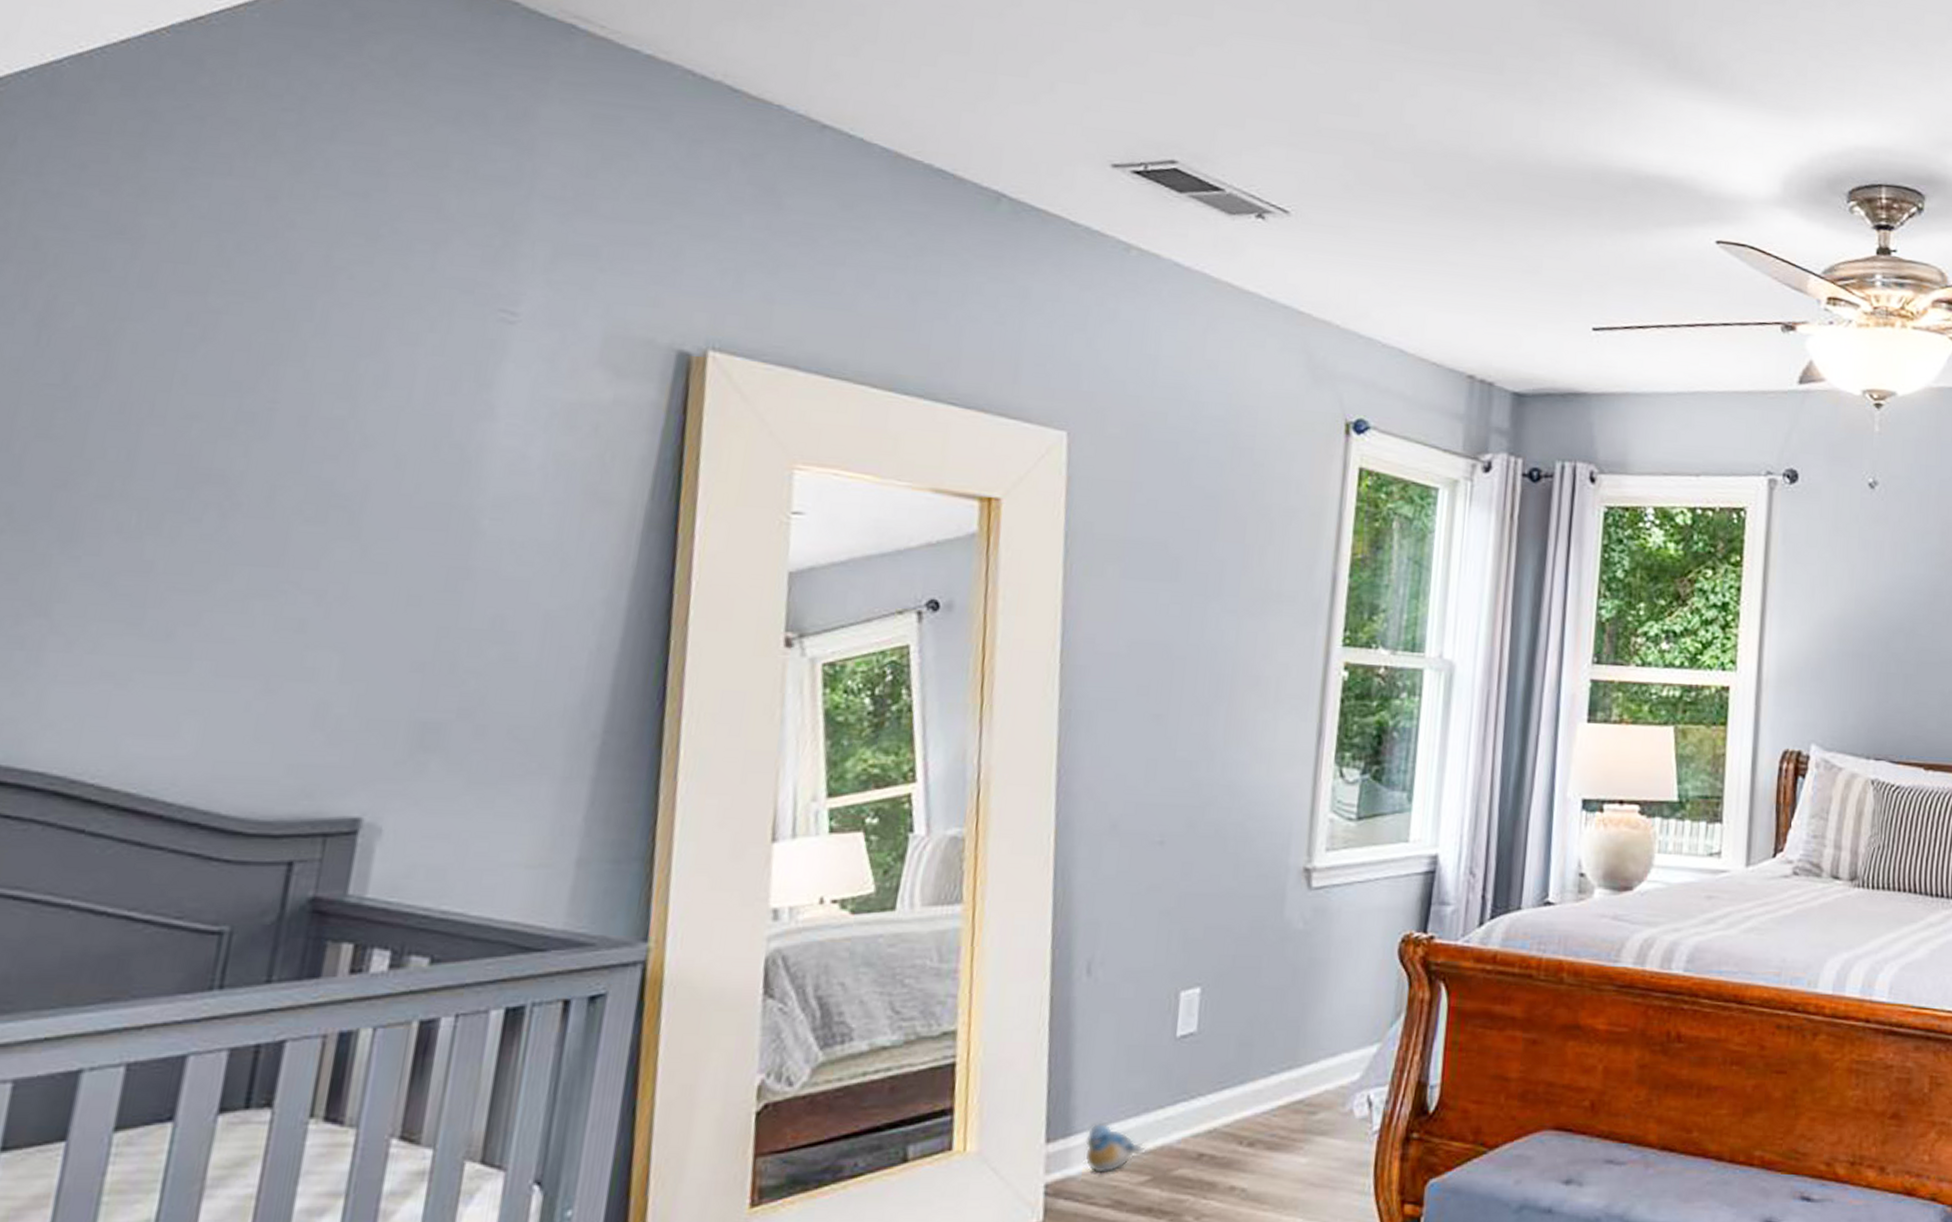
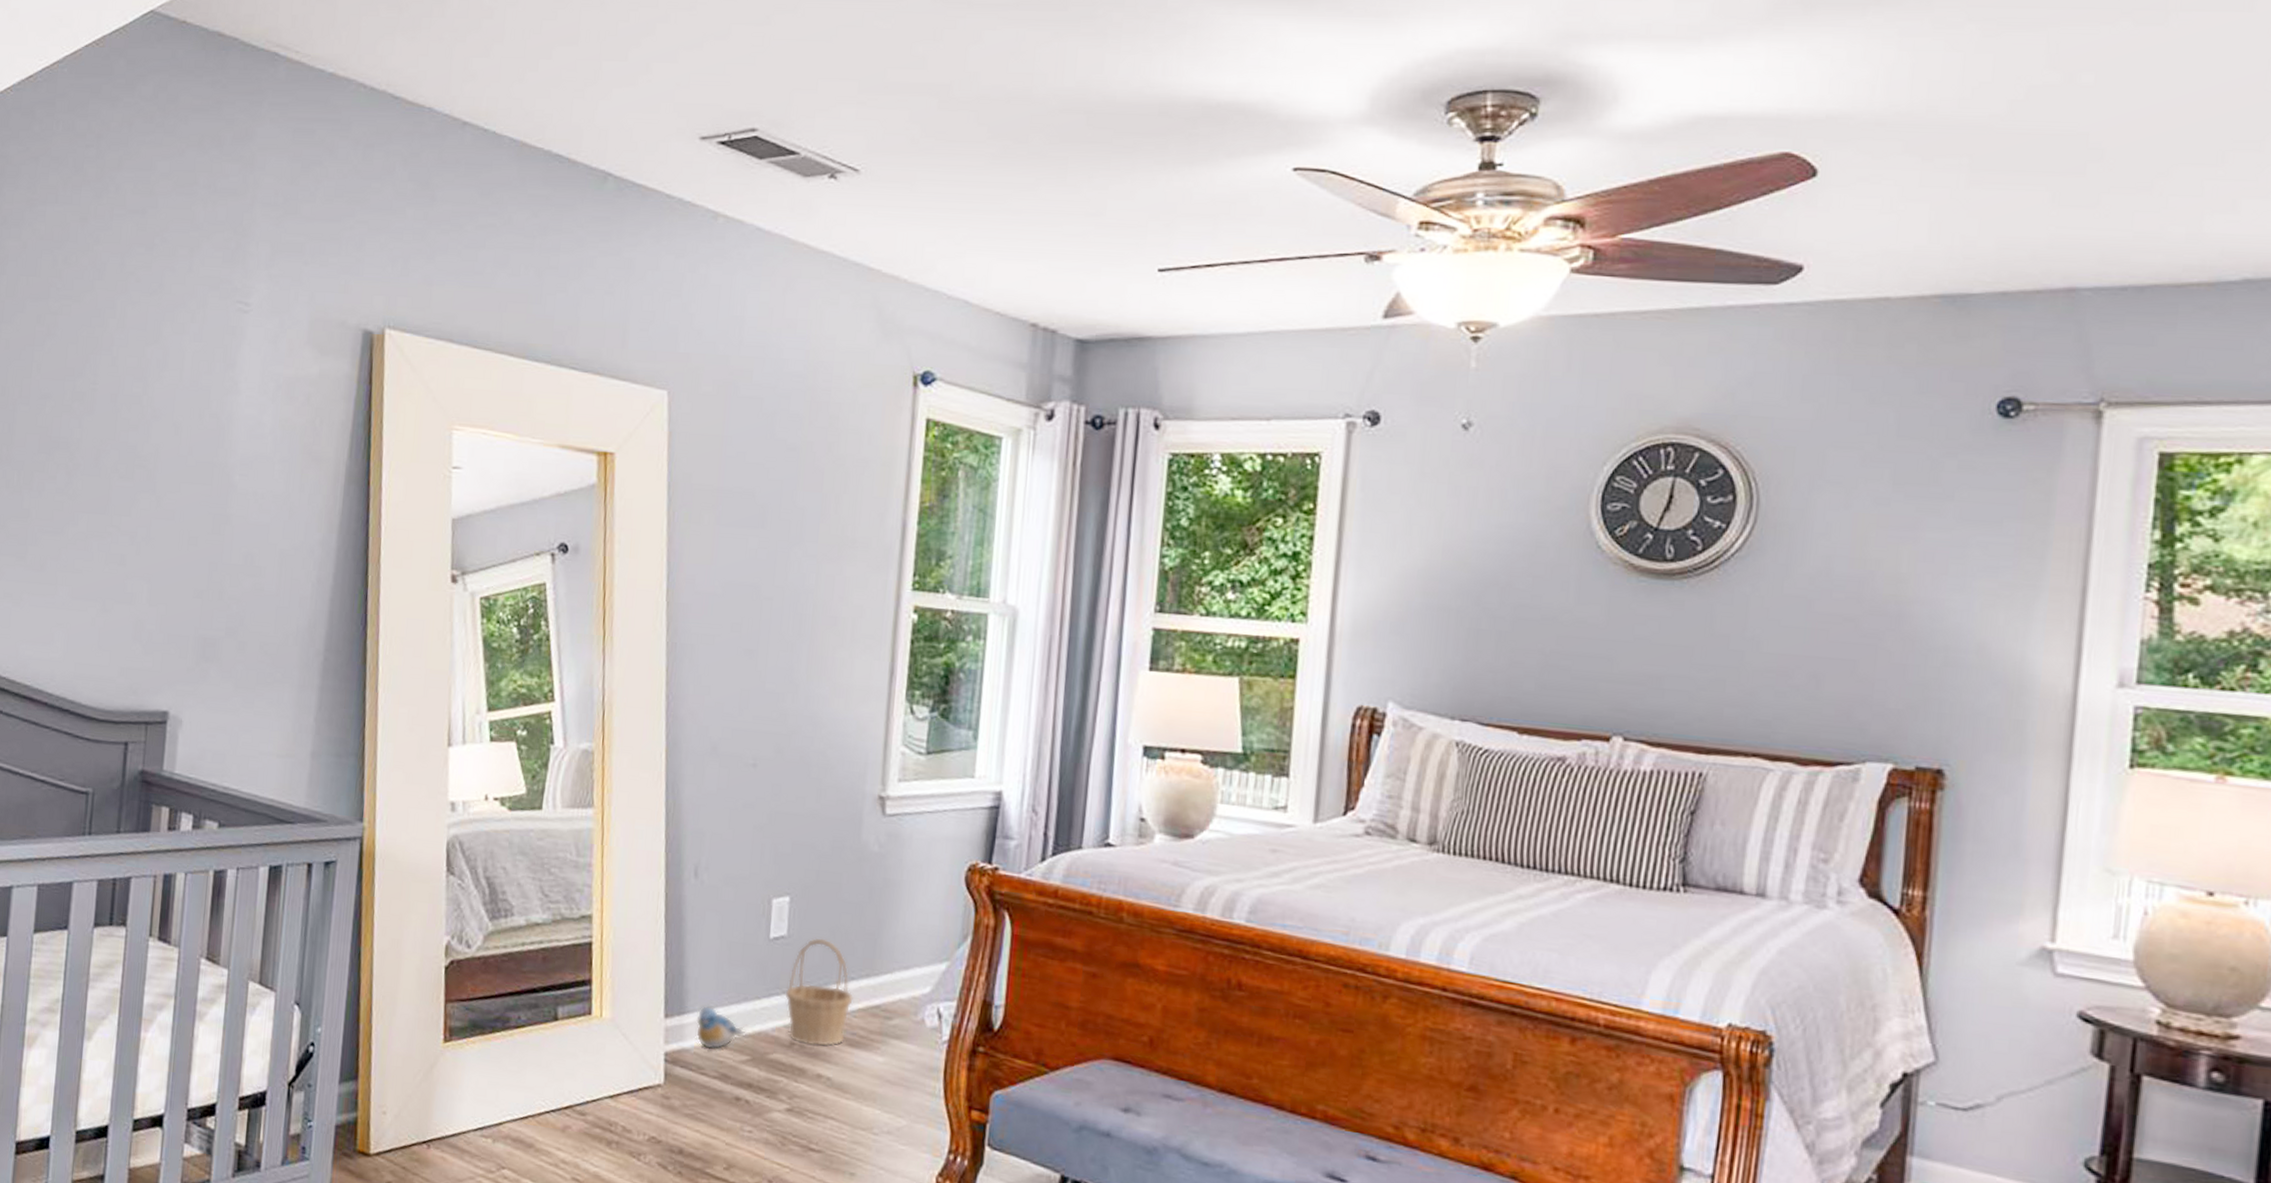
basket: none [1193,1031,1273,1155] -> present [785,937,853,1047]

